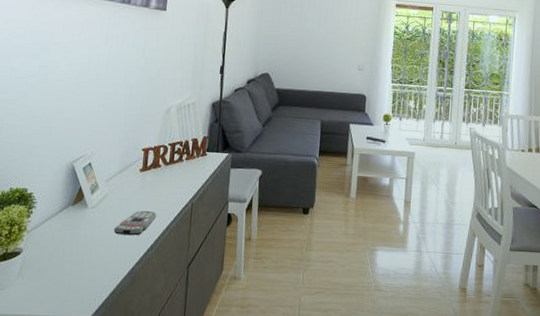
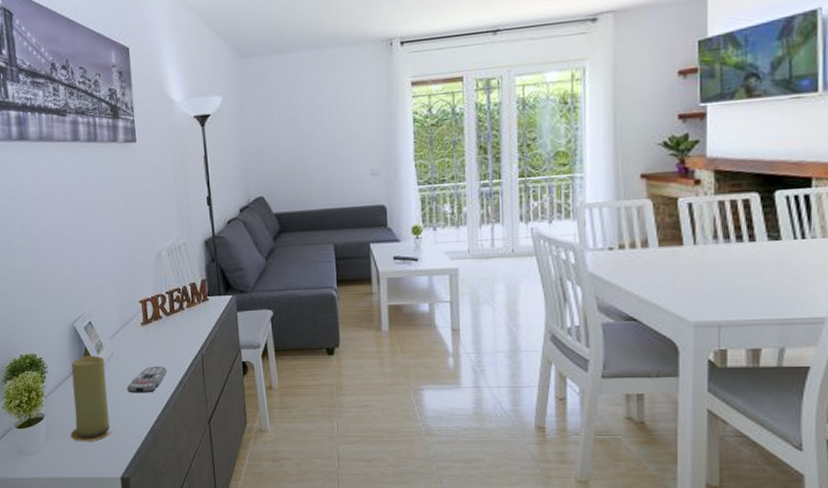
candle: none [46,195,97,280] -> present [70,355,113,442]

